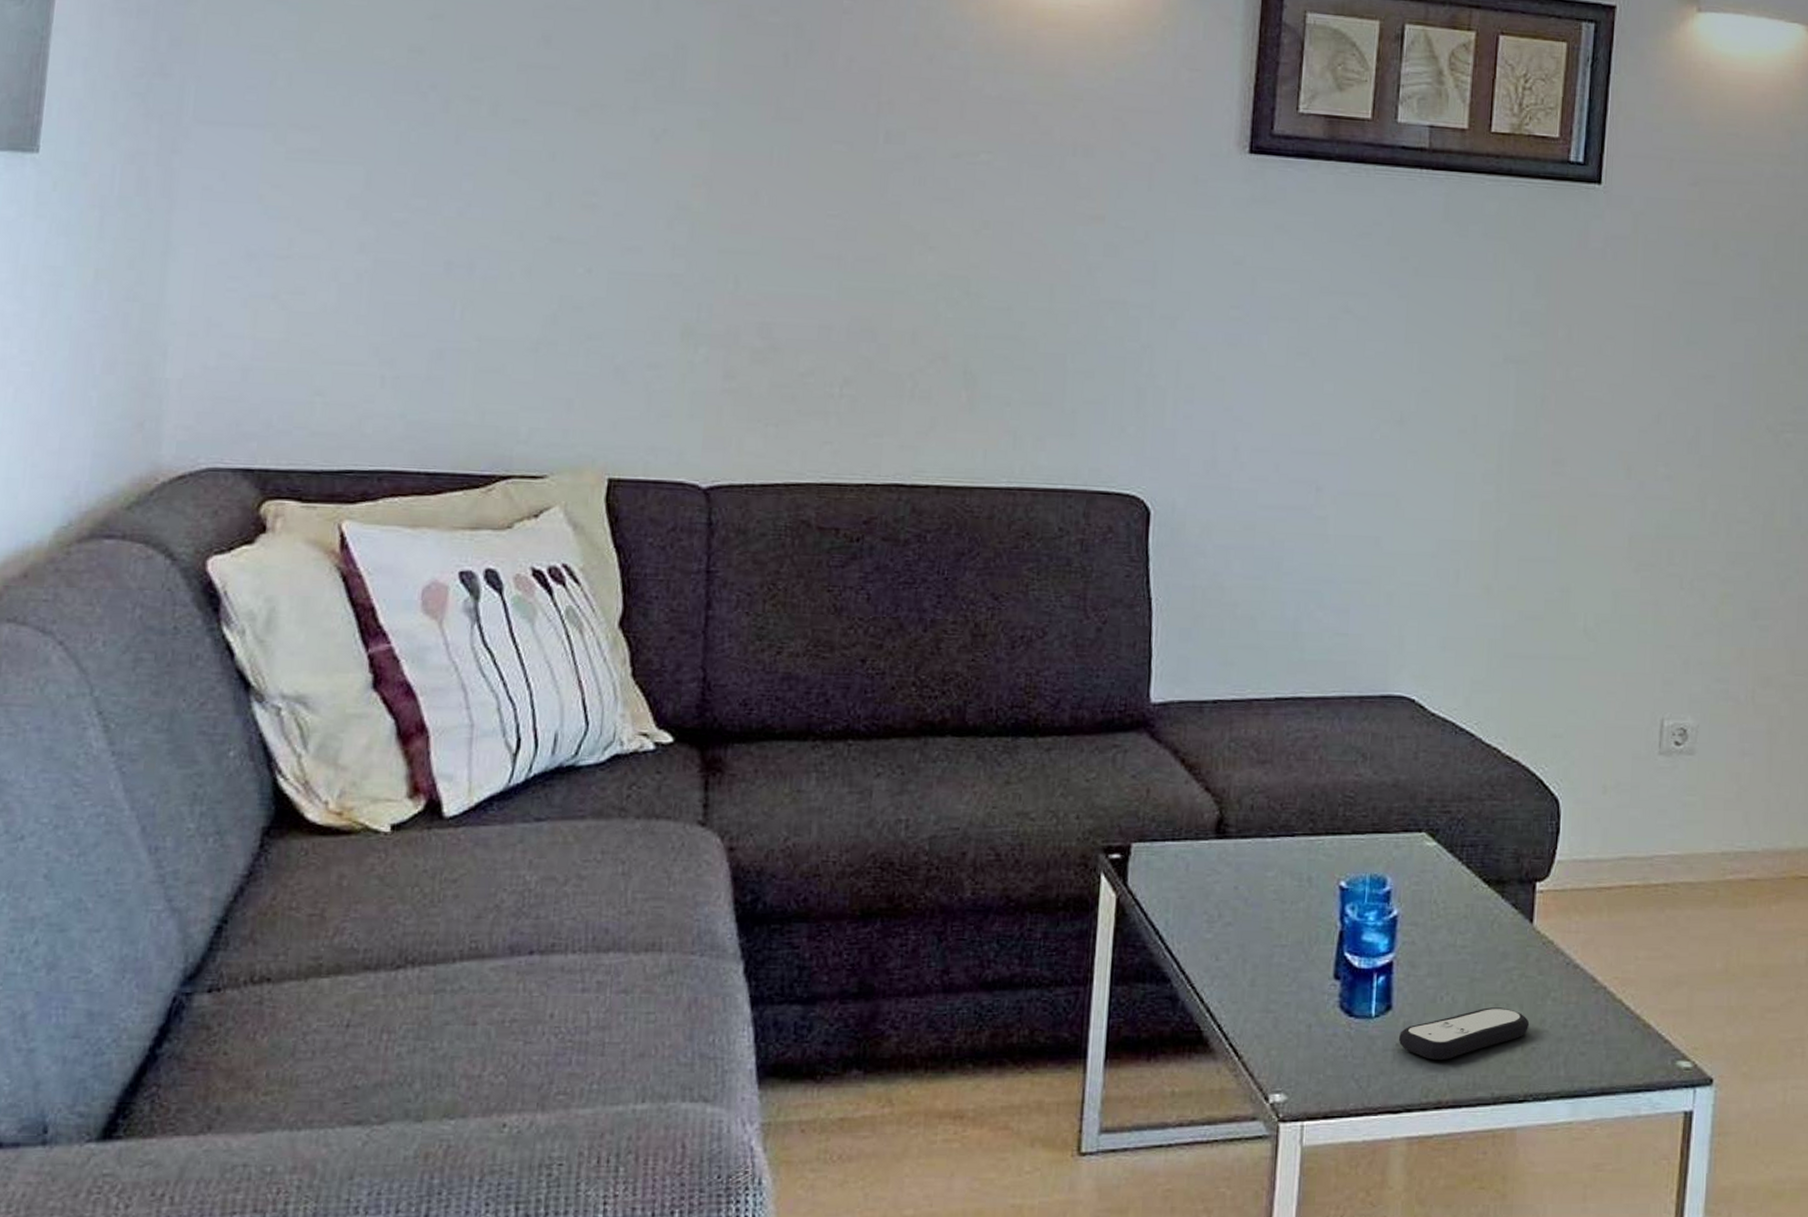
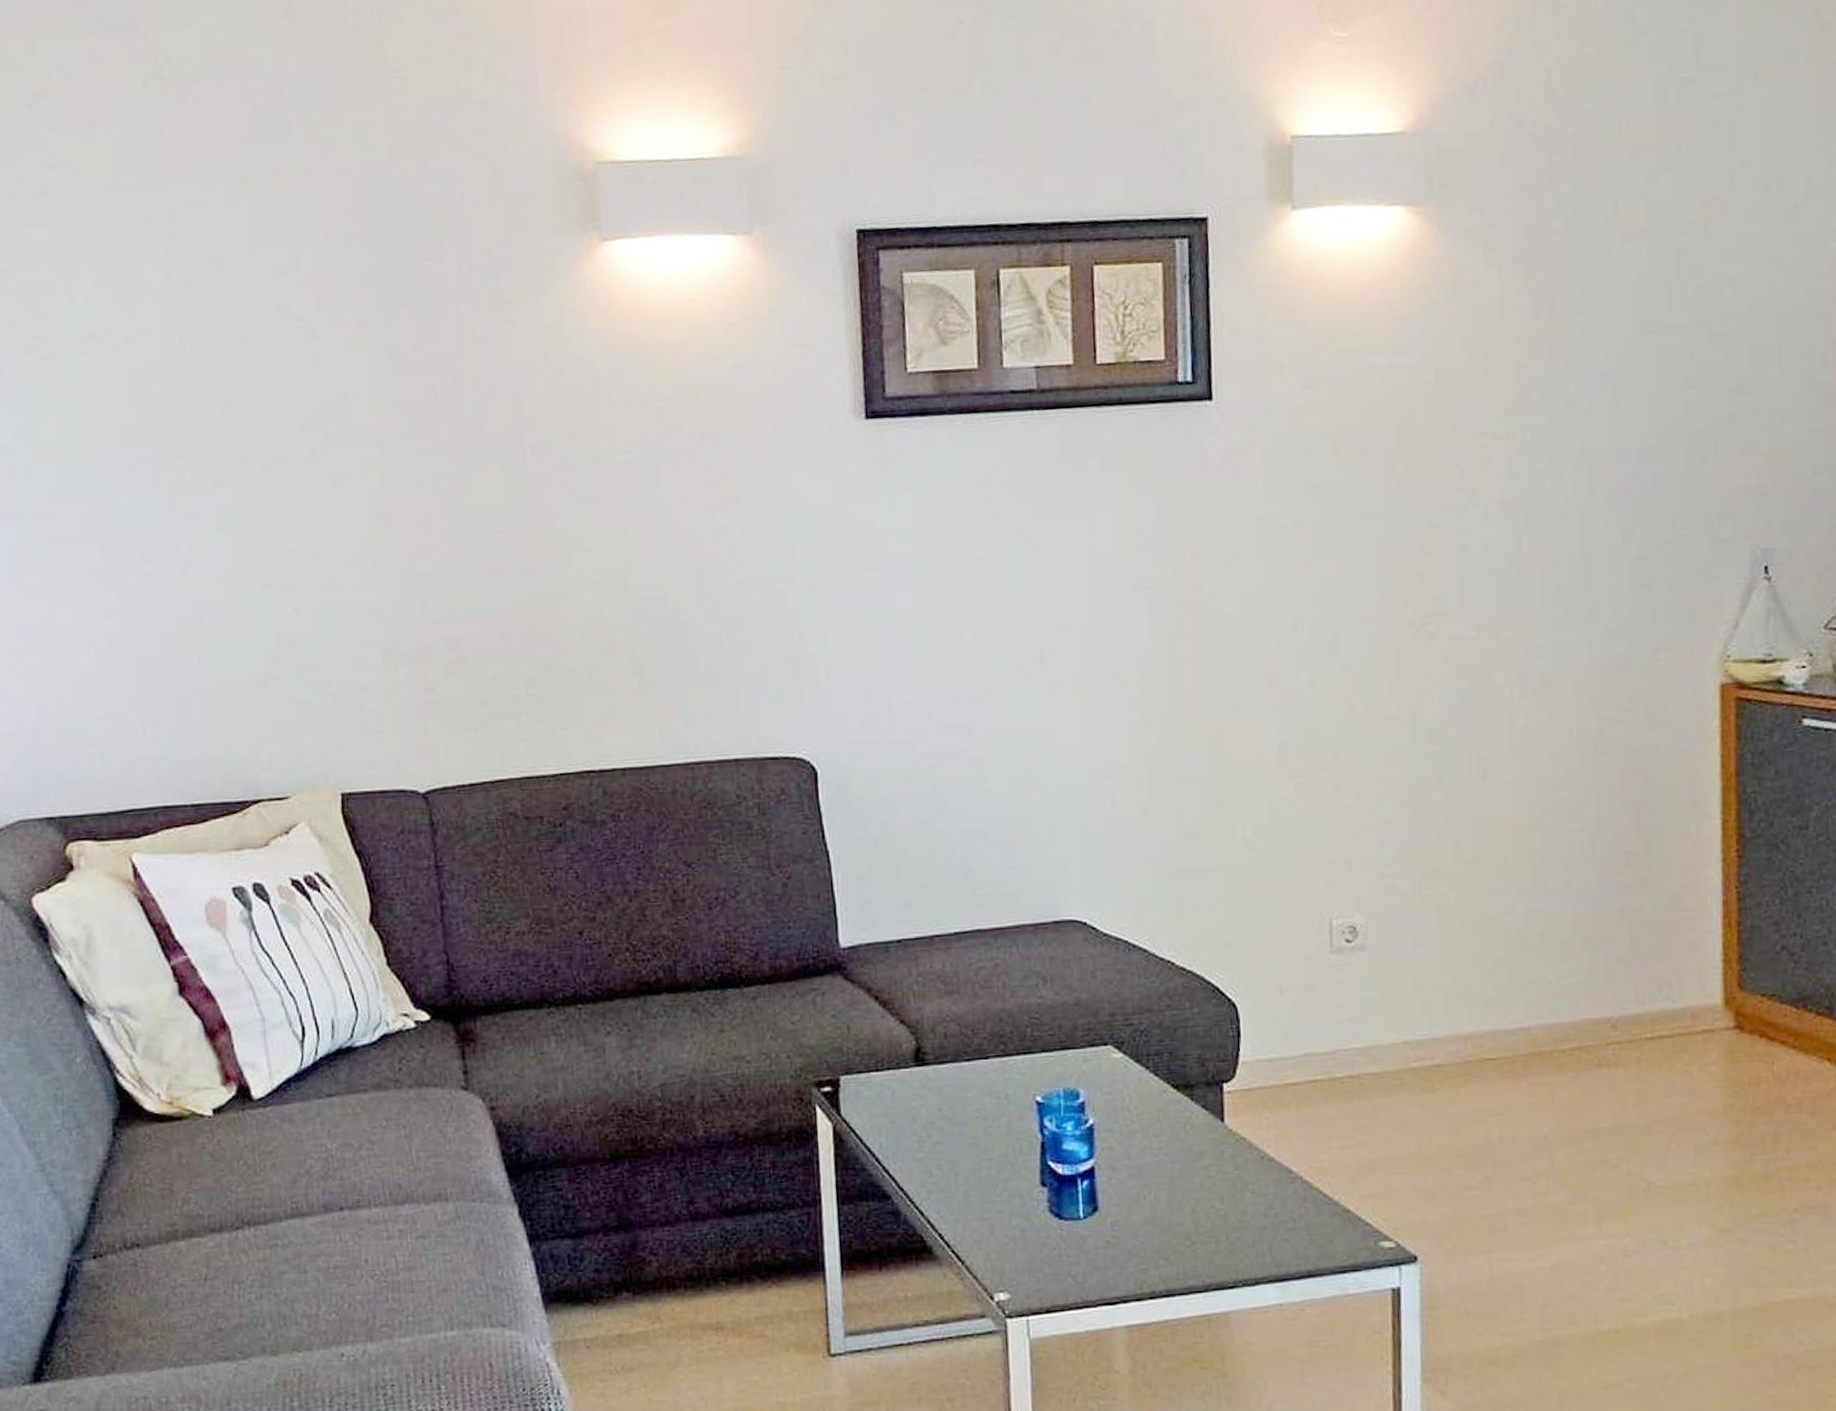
remote control: present [1398,1007,1530,1060] -> none [1108,1202,1232,1254]

